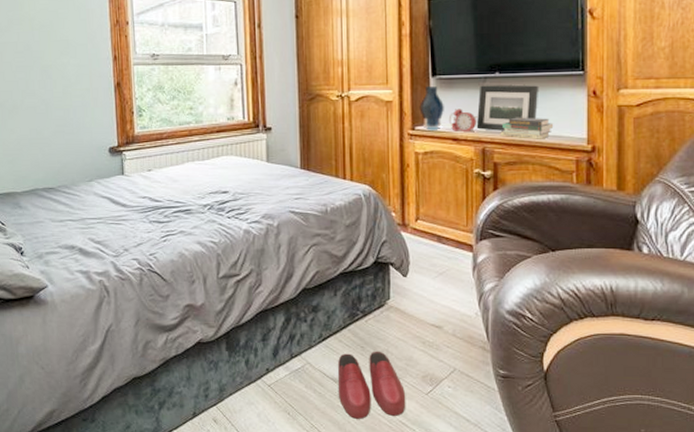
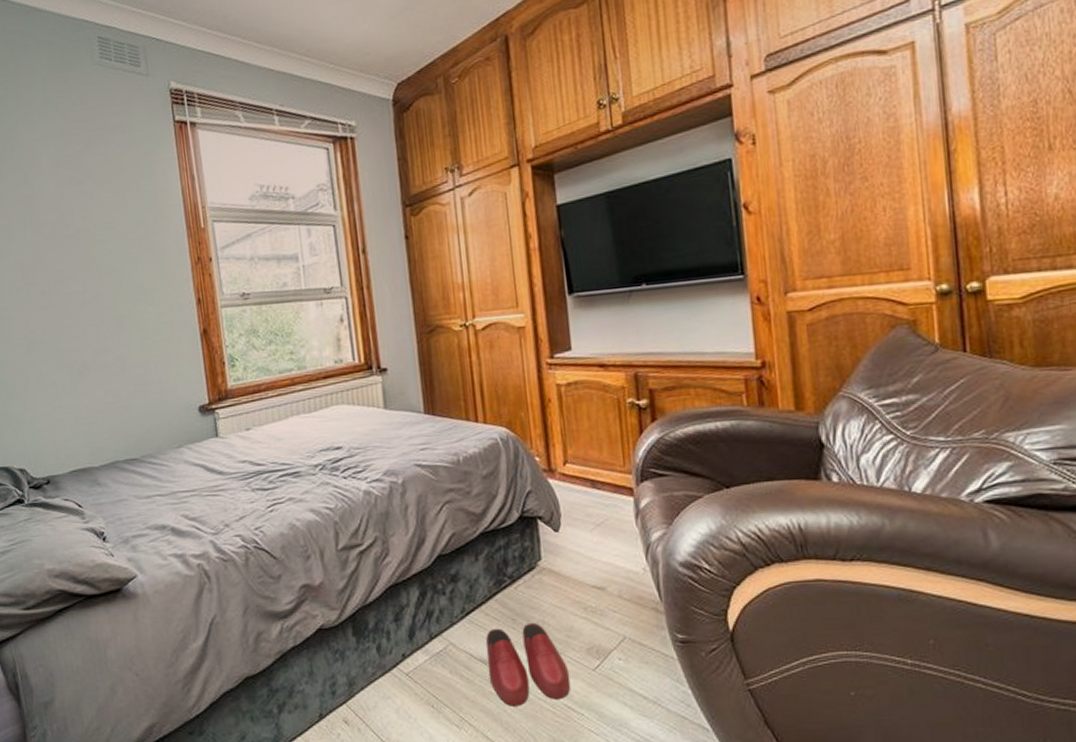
vase: present [419,86,444,130] -> none [557,305,586,358]
alarm clock: present [448,109,479,132] -> none [592,329,627,356]
picture frame: present [476,85,538,131] -> none [625,295,694,352]
books: present [500,117,554,140] -> none [653,332,715,359]

